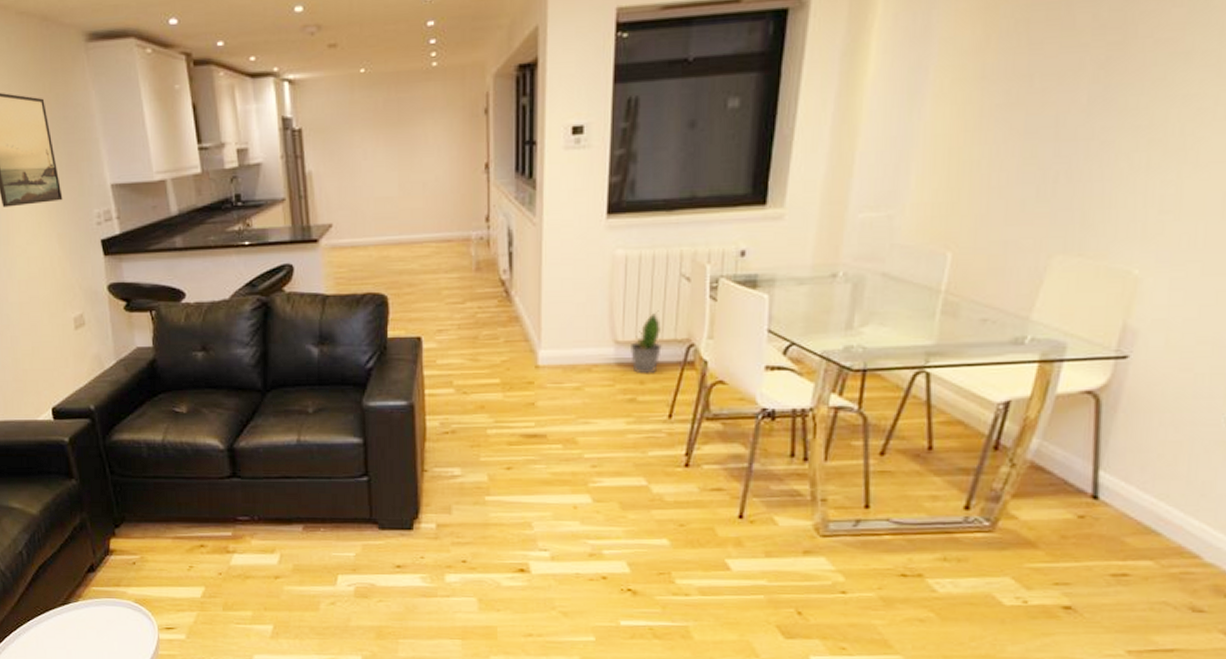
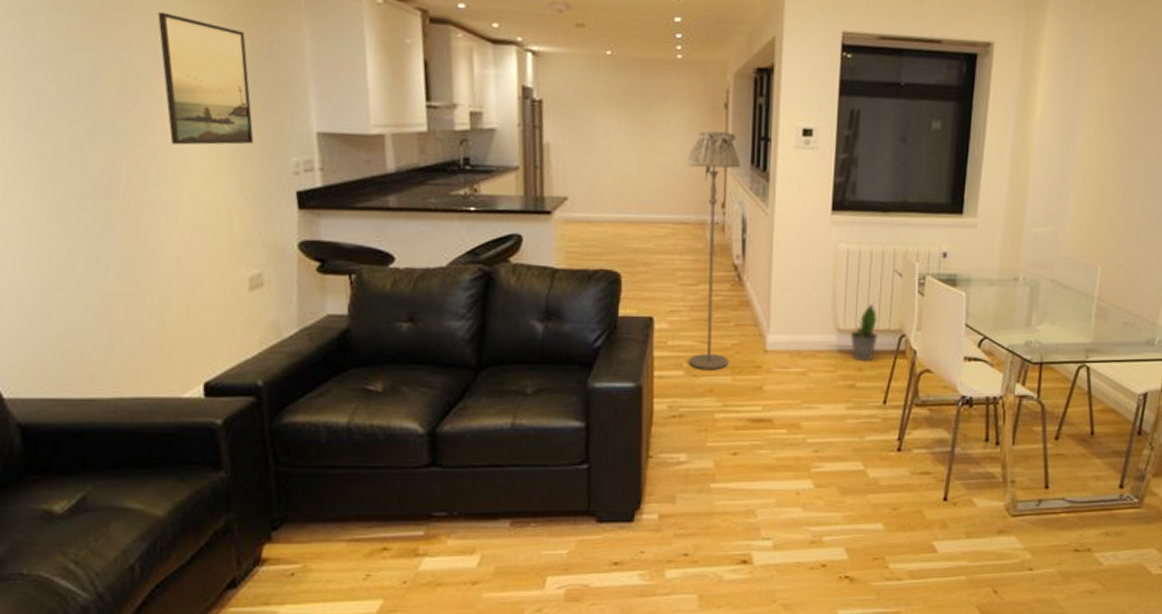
floor lamp: none [447,139,505,386] -> present [686,130,741,369]

